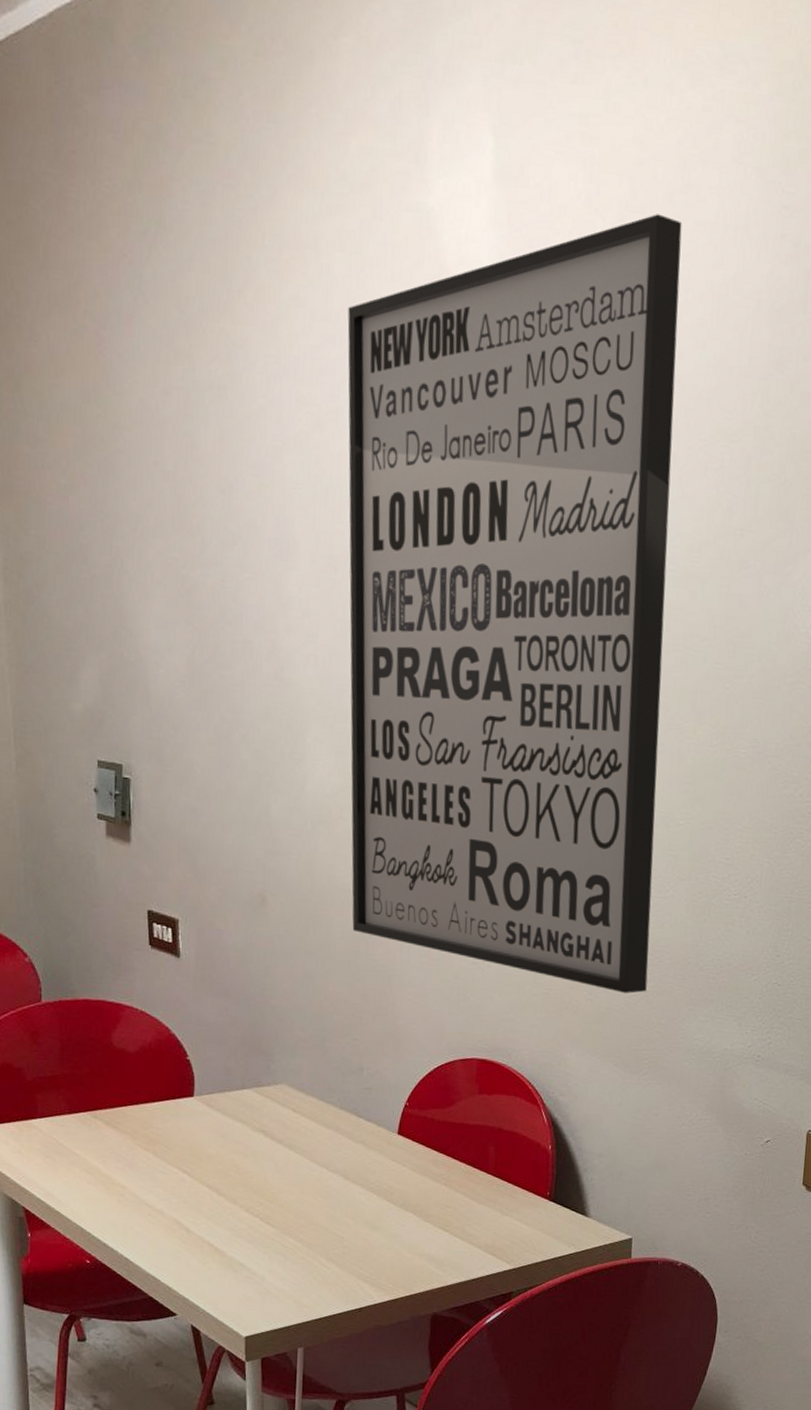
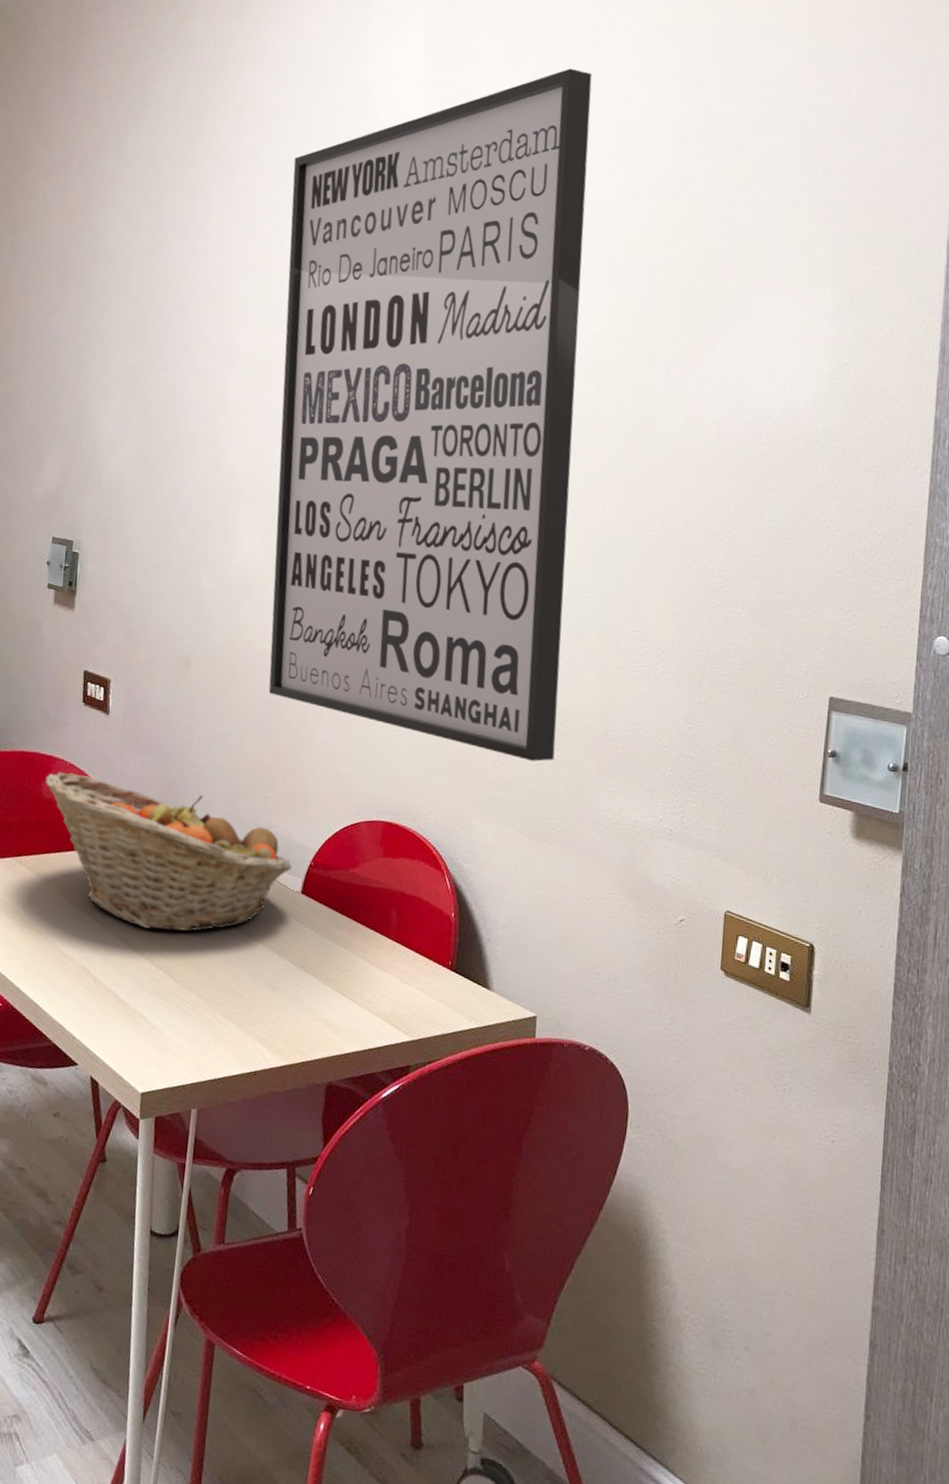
fruit basket: none [115,1020,386,1179] -> present [45,772,292,932]

